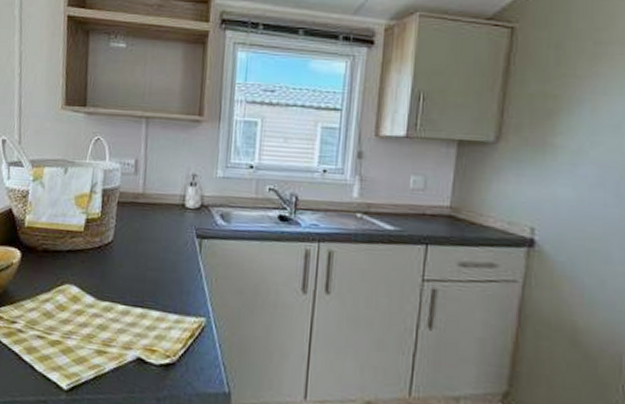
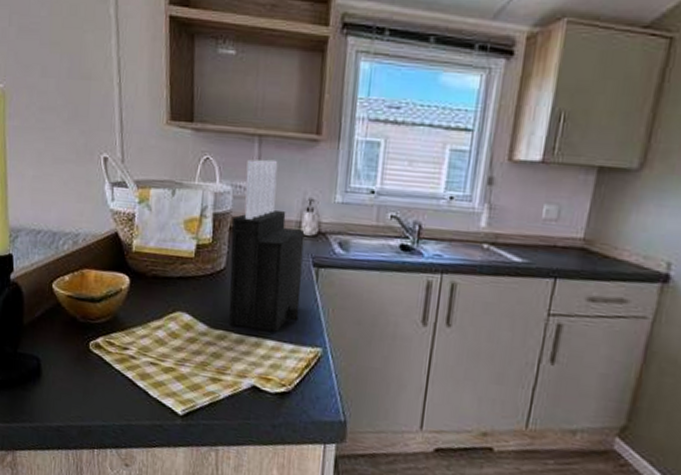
knife block: none [115,138,189,304] -> present [229,159,305,333]

